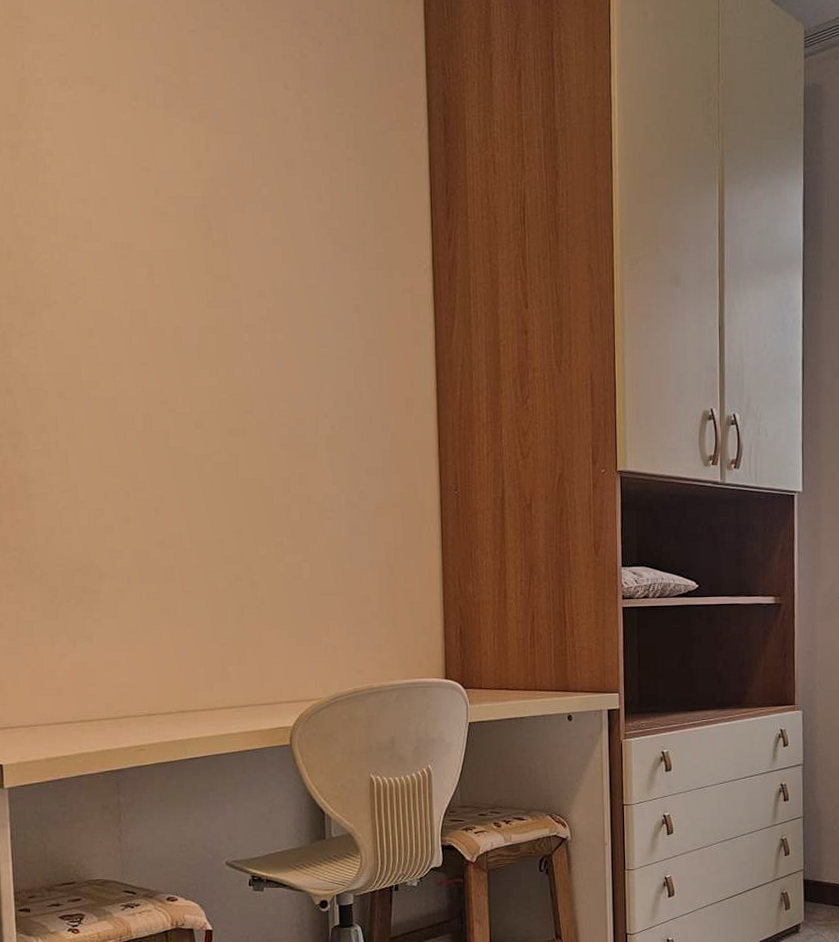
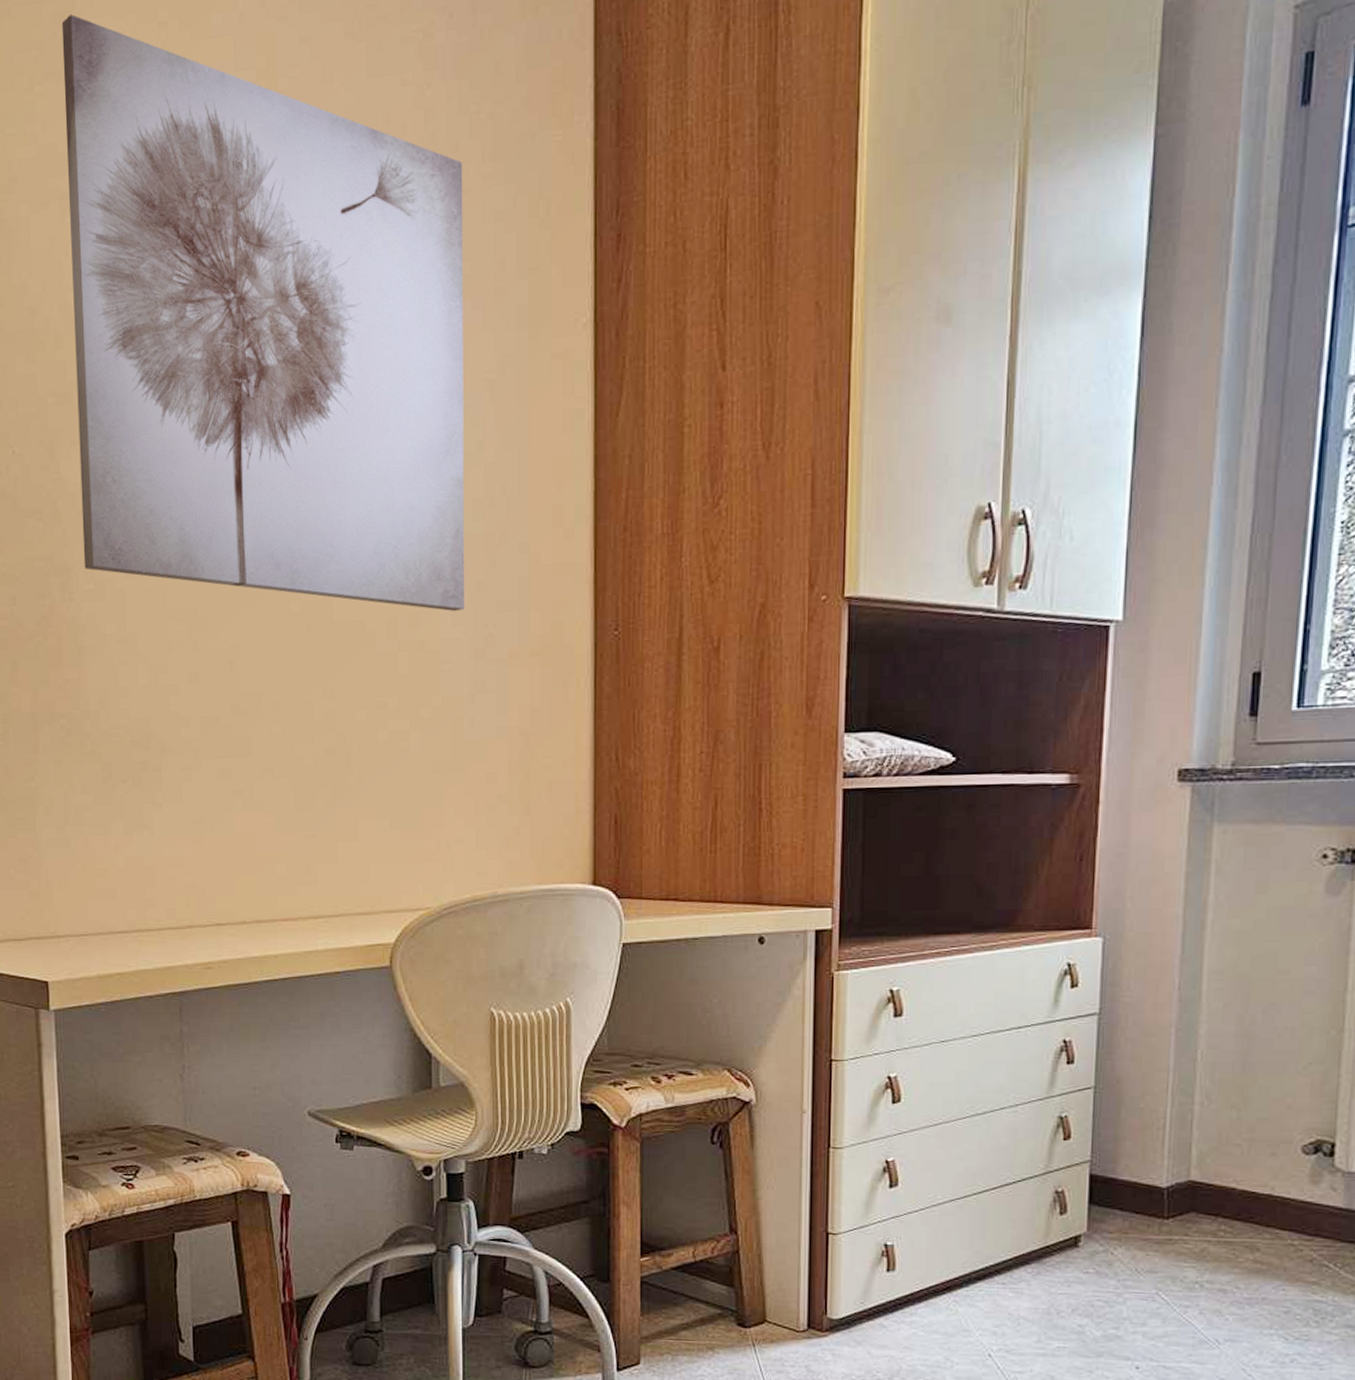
wall art: none [12,11,342,474] -> present [61,14,465,611]

